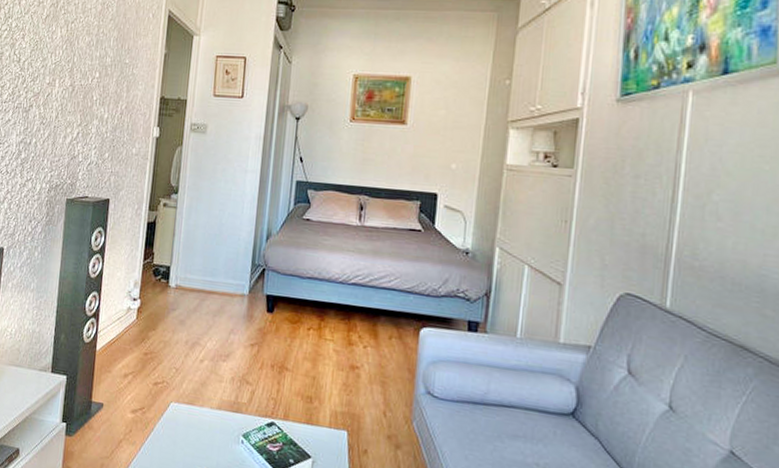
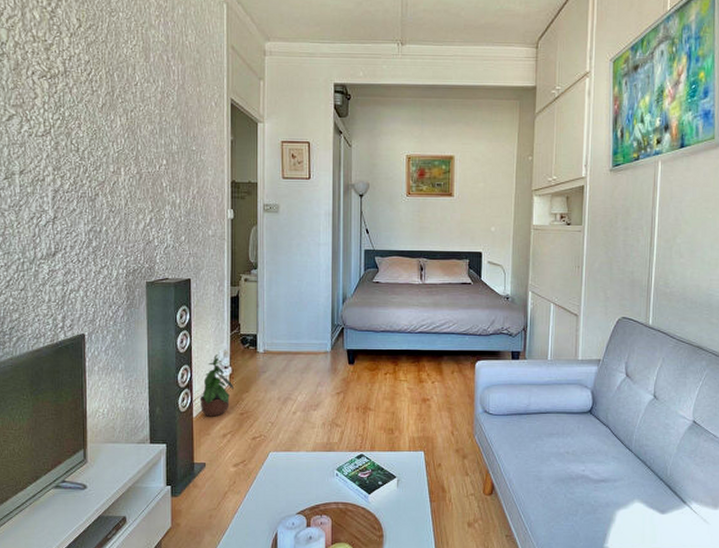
potted plant: none [104,284,141,353] -> present [199,354,234,417]

